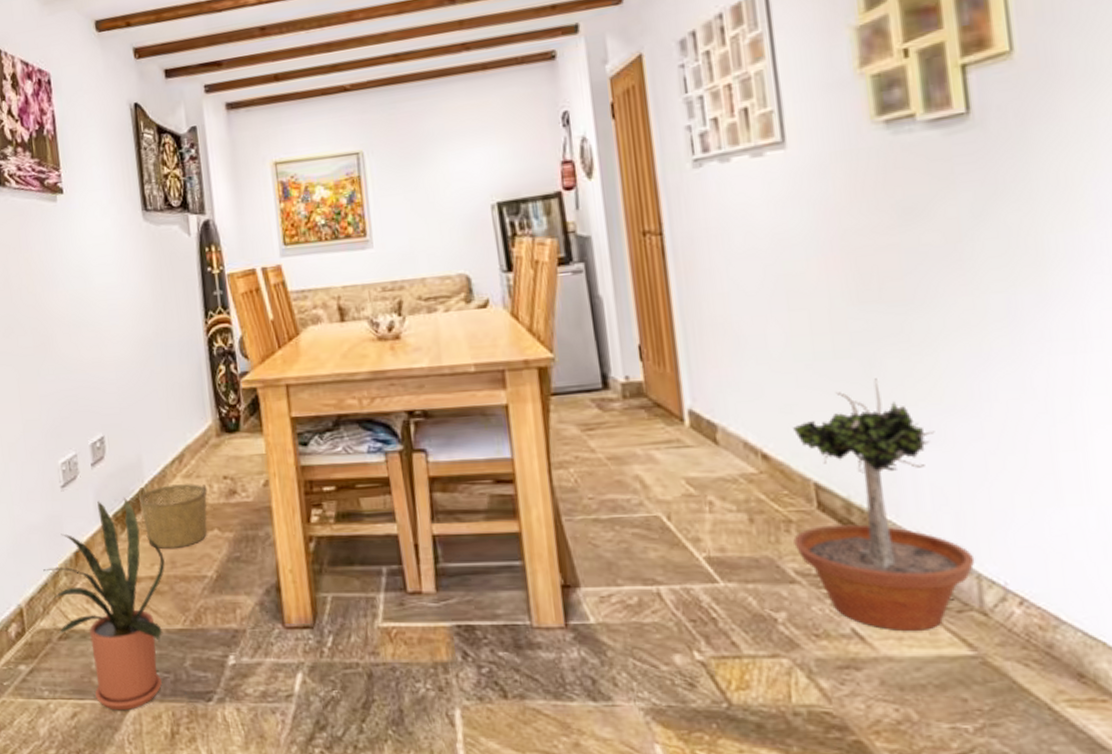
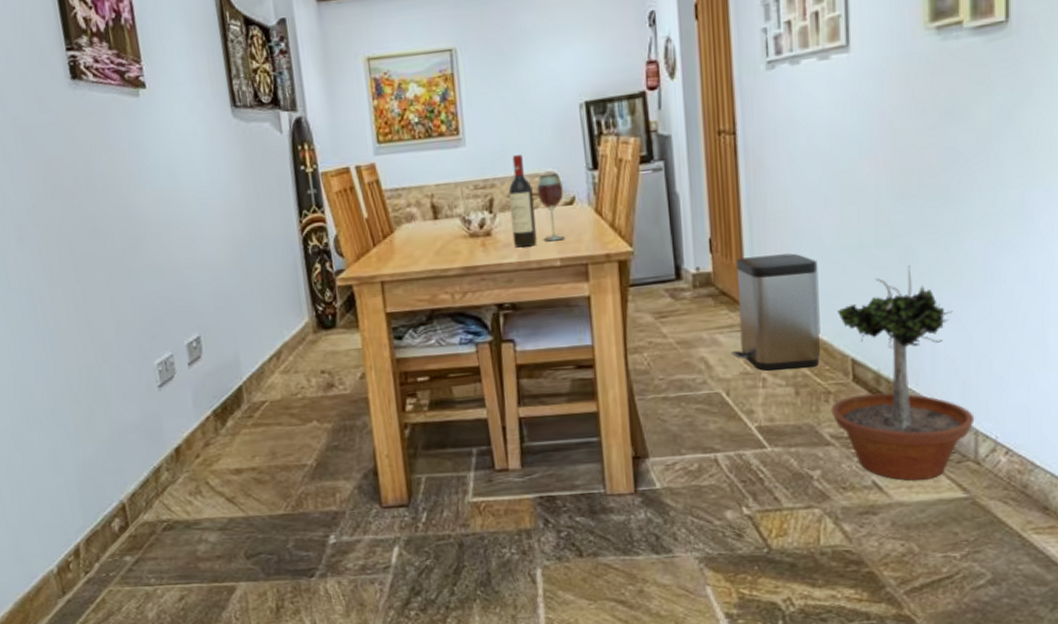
house plant: present [43,498,166,711] -> none [144,395,267,591]
basket: present [138,483,207,549] -> none [237,378,306,441]
wine bottle: none [417,256,449,352] -> present [508,154,537,248]
wineglass: none [447,275,478,346] -> present [536,173,564,242]
pedal bin: none [670,362,776,493] -> present [731,253,820,371]

